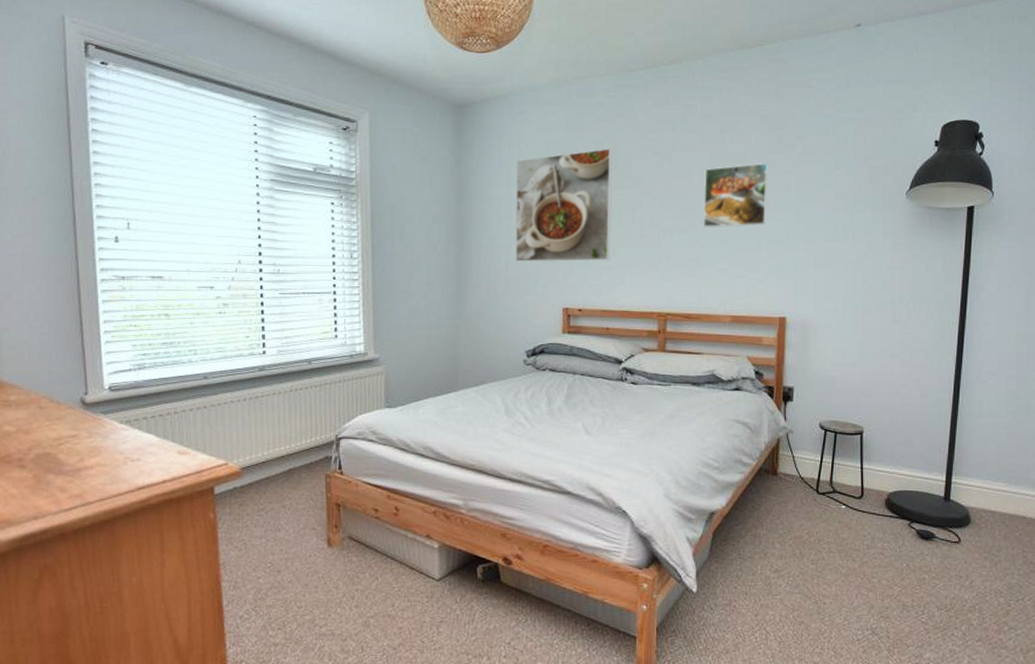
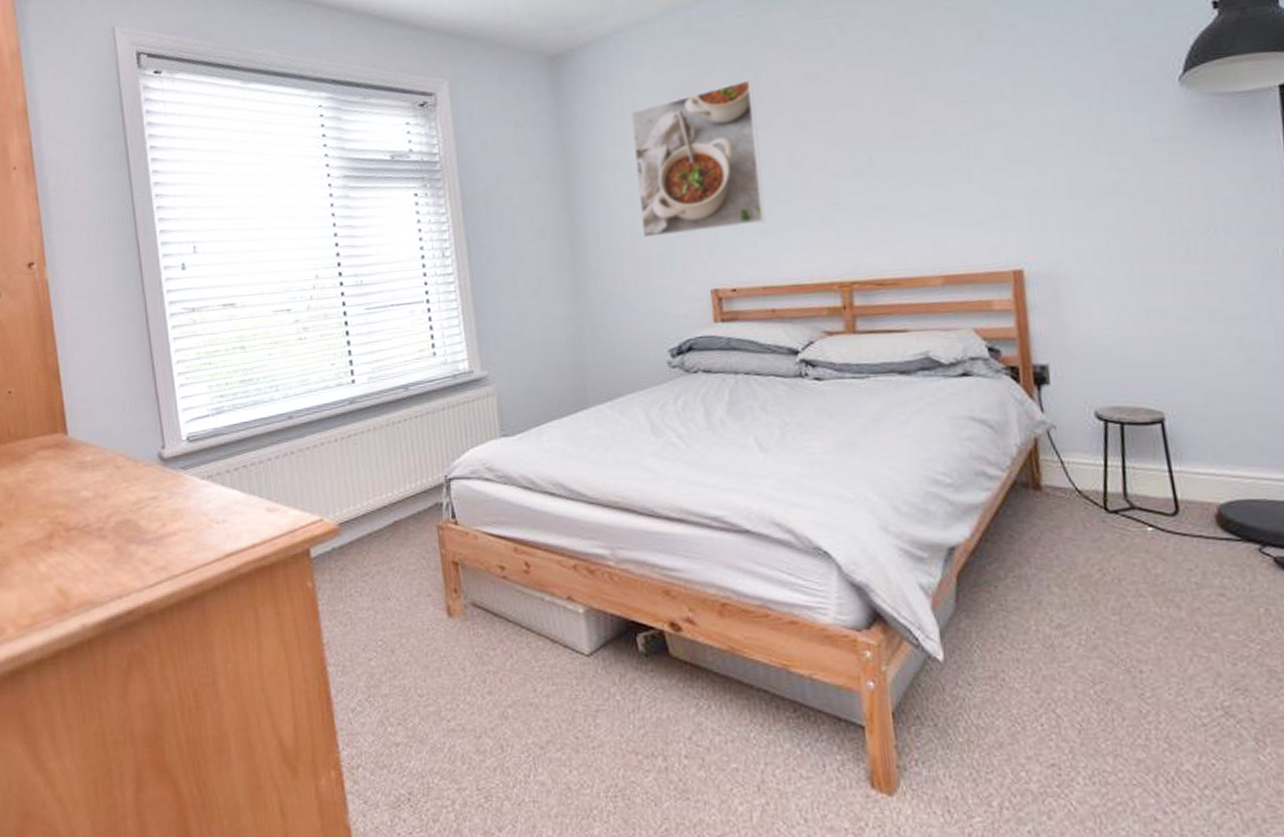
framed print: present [703,162,769,228] -> none [880,67,975,164]

